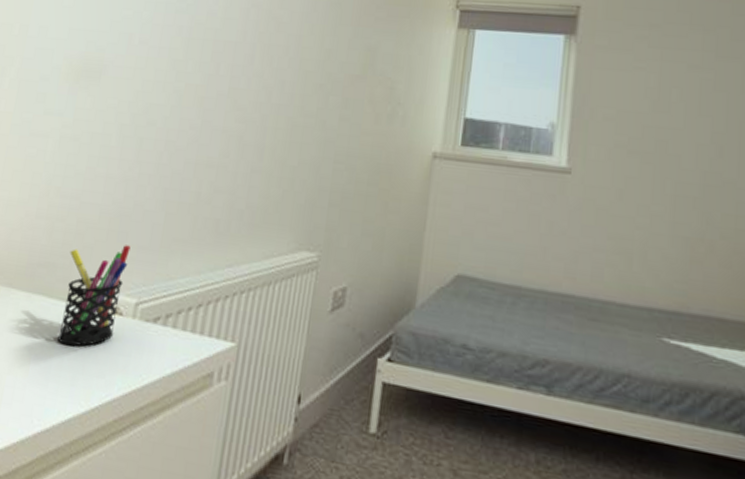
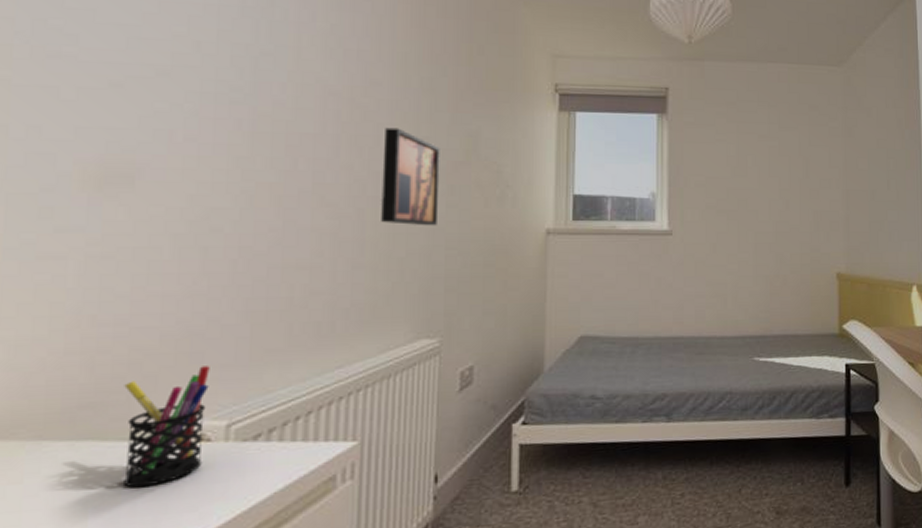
wall art: none [280,38,340,139] -> present [381,127,440,226]

